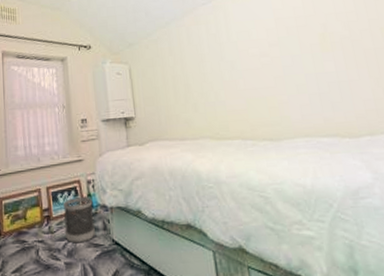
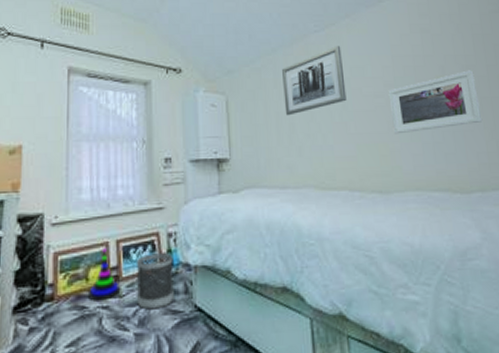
stacking toy: none [26,194,52,237] -> present [87,248,121,301]
wall art: none [176,15,235,78] -> present [282,46,347,116]
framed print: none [273,25,368,88] -> present [388,70,483,134]

